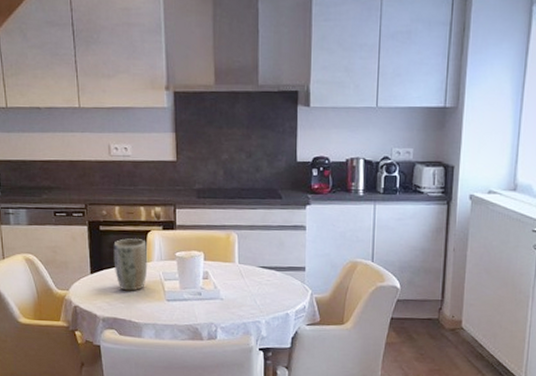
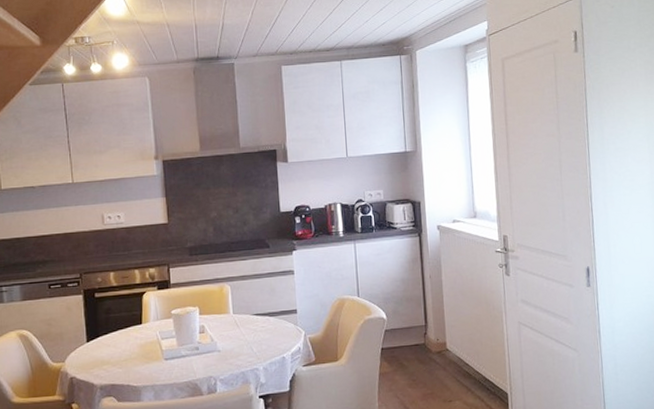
plant pot: present [113,238,148,291] -> none [109,301,145,355]

